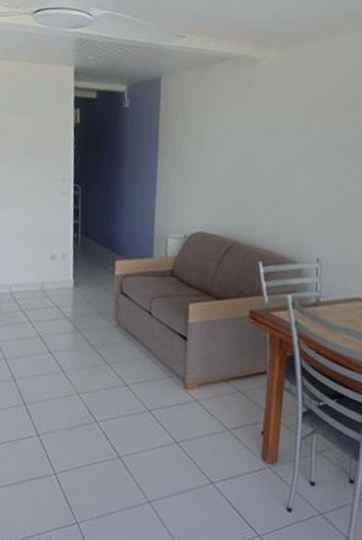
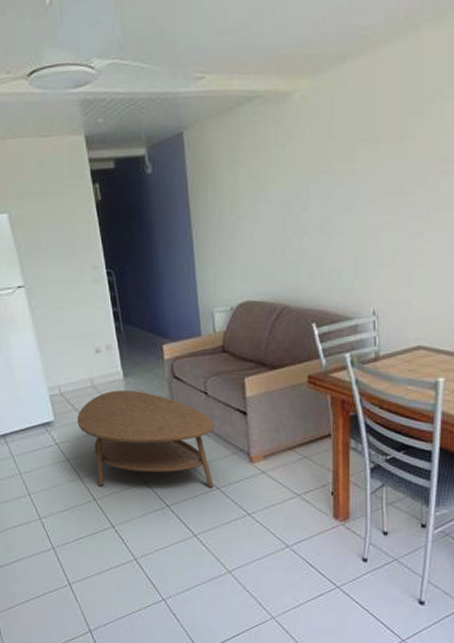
coffee table: none [21,297,154,409] -> present [77,390,214,487]

